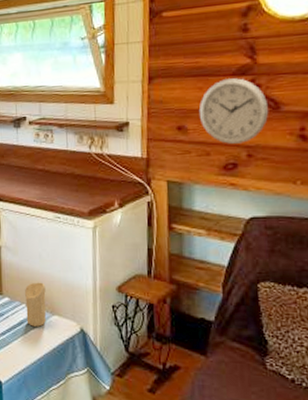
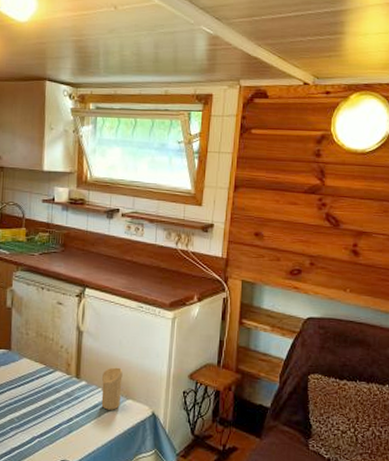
wall clock: present [198,78,269,144] -> none [274,195,331,253]

